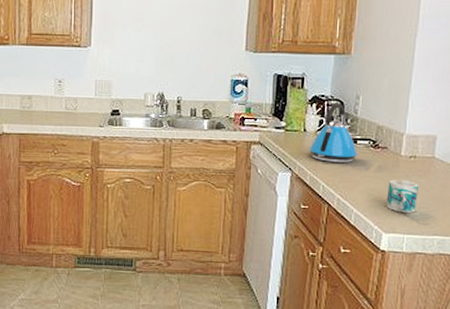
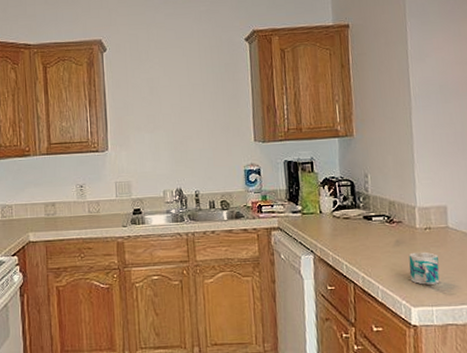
kettle: present [309,102,358,164] -> none [327,182,375,241]

